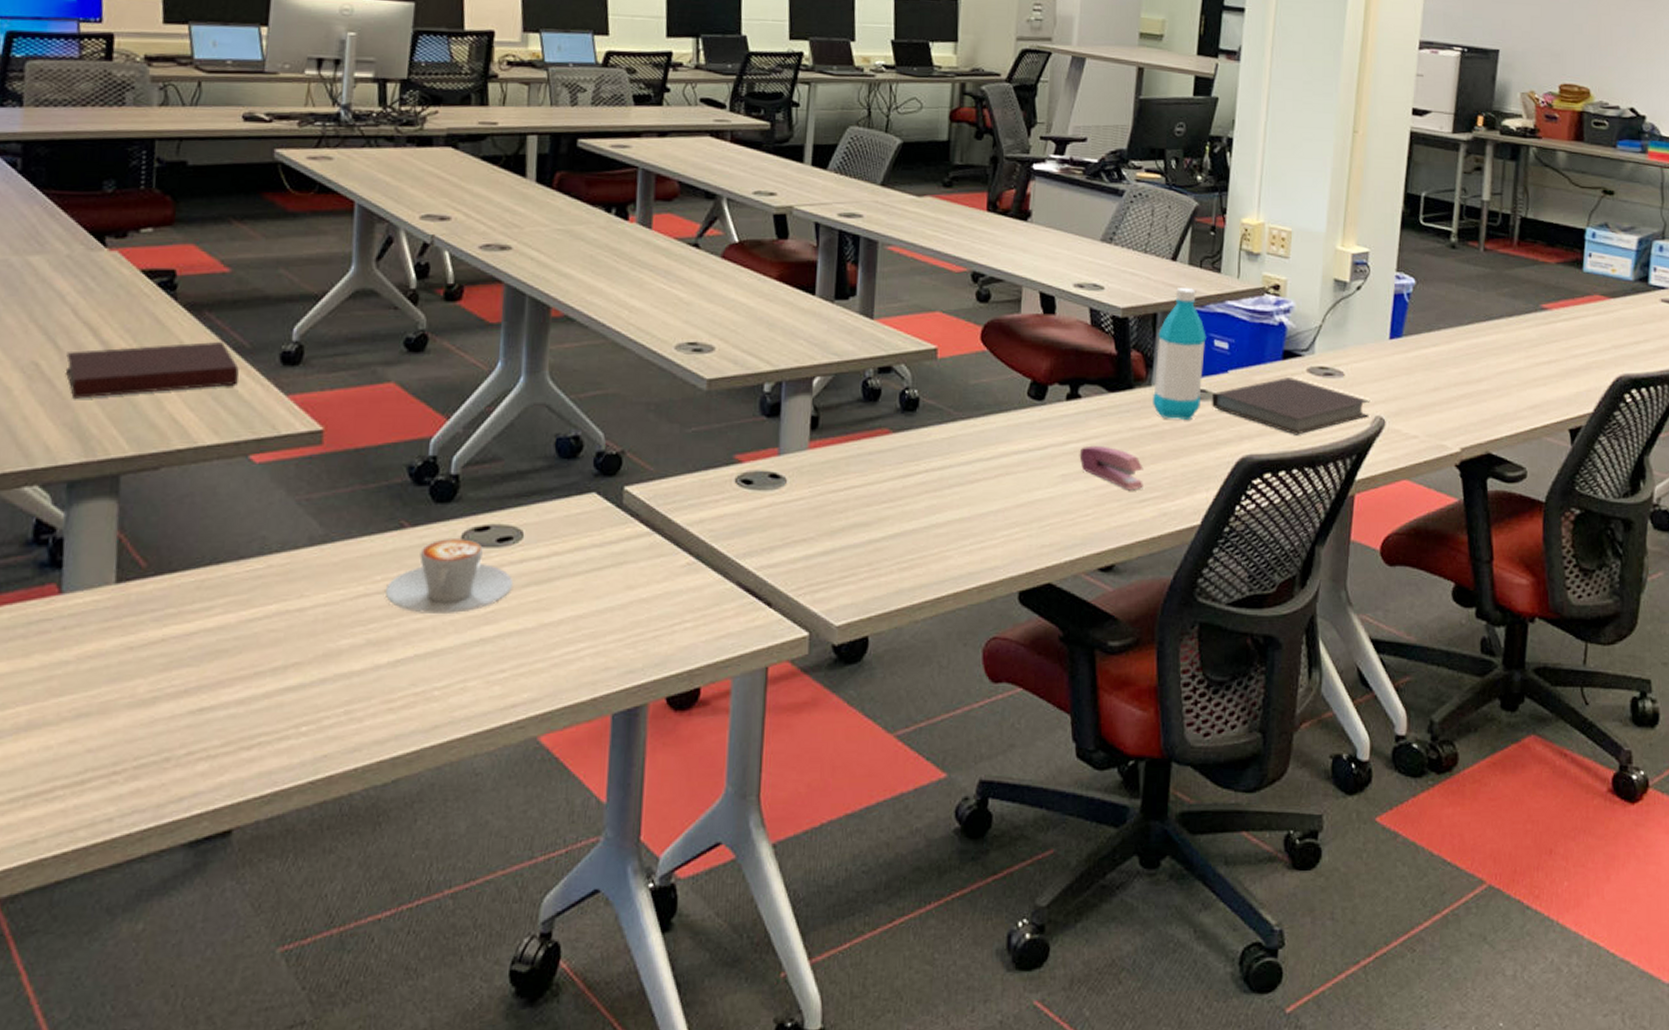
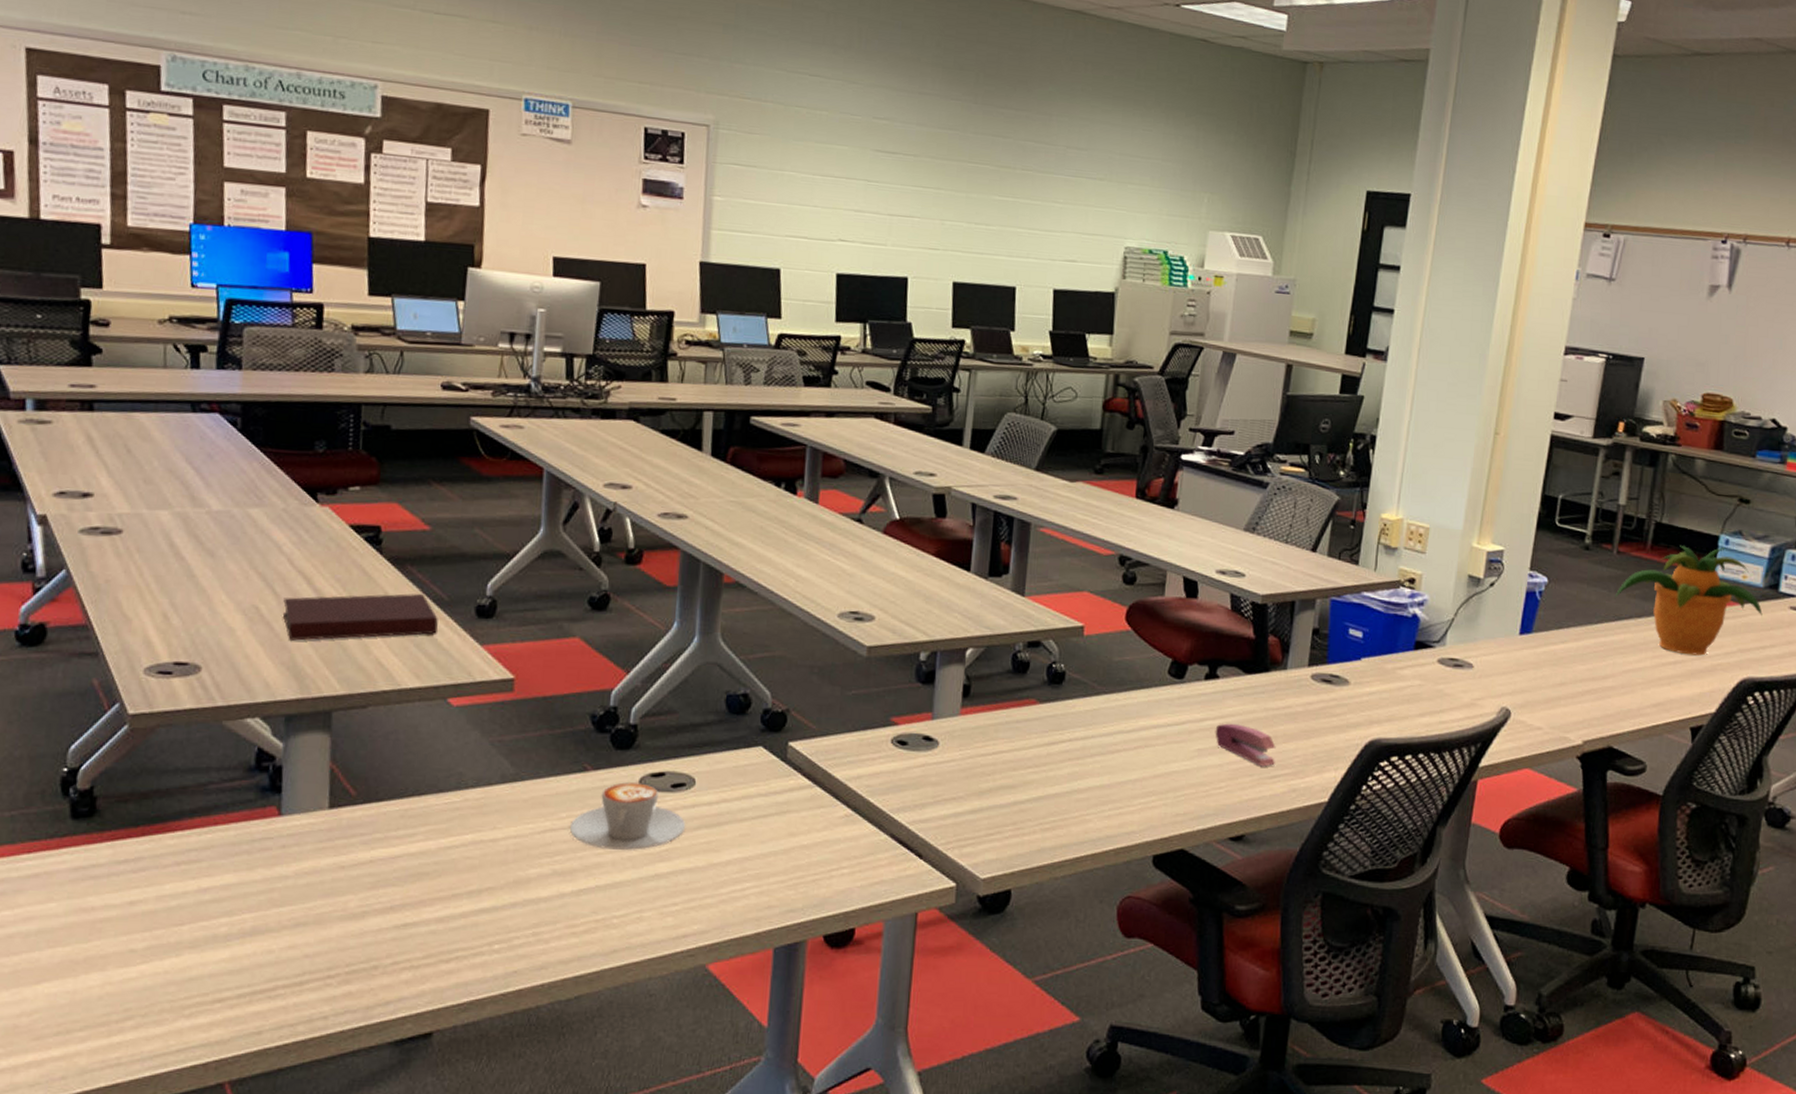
water bottle: present [1153,287,1206,421] -> none [1287,577,1342,704]
notebook: present [1211,377,1370,435] -> none [1343,667,1498,722]
potted plant: none [1484,241,1634,354] -> present [1615,546,1762,656]

